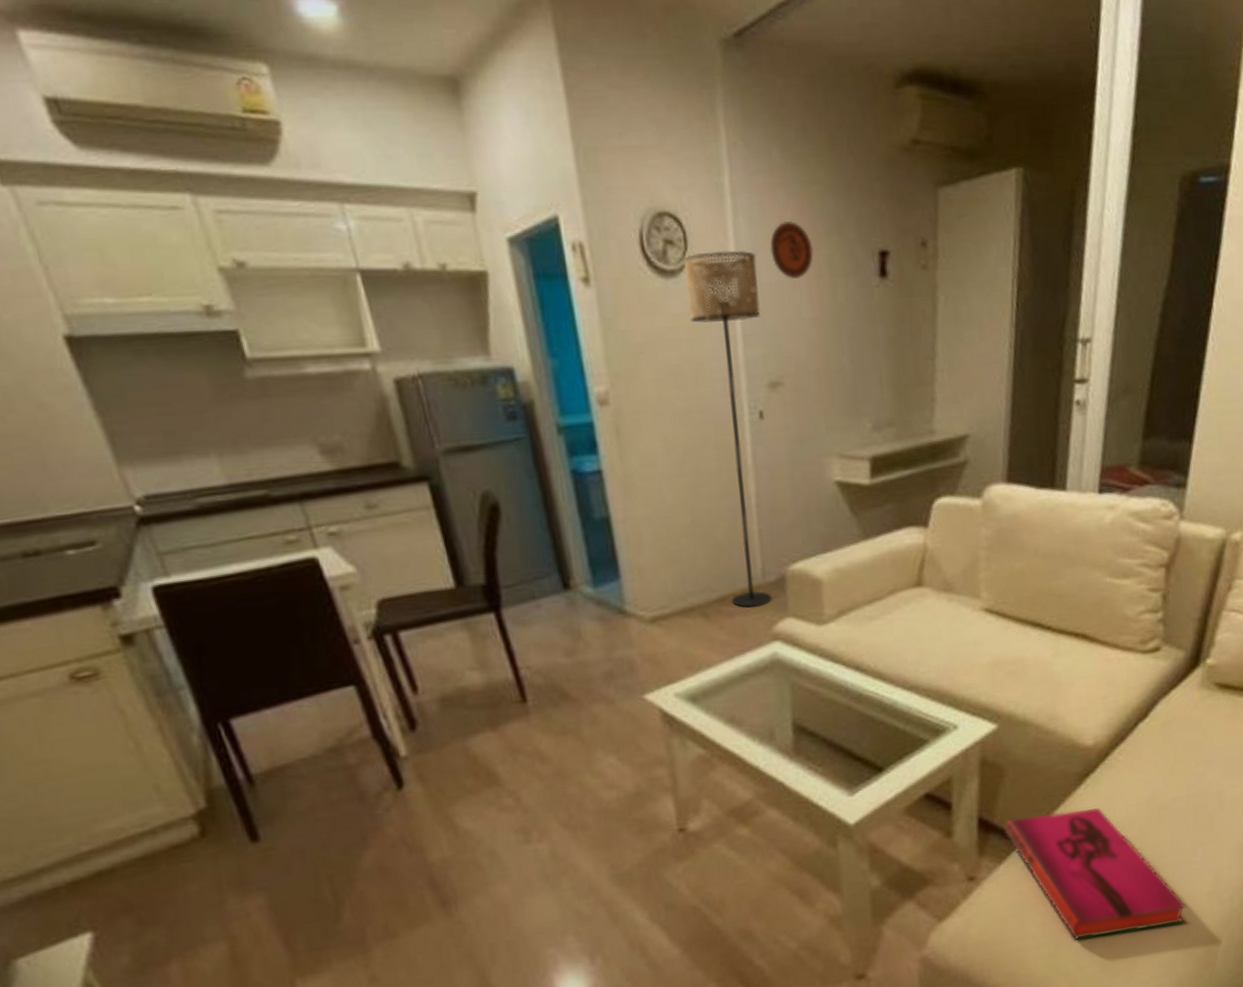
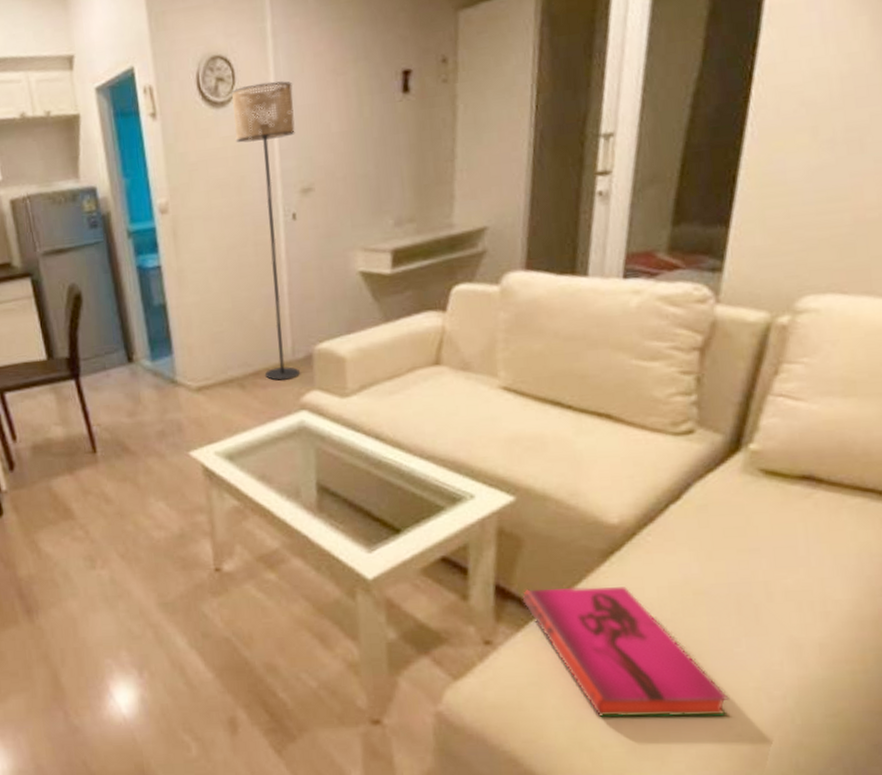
decorative plate: present [770,221,814,279] -> none [305,53,343,101]

